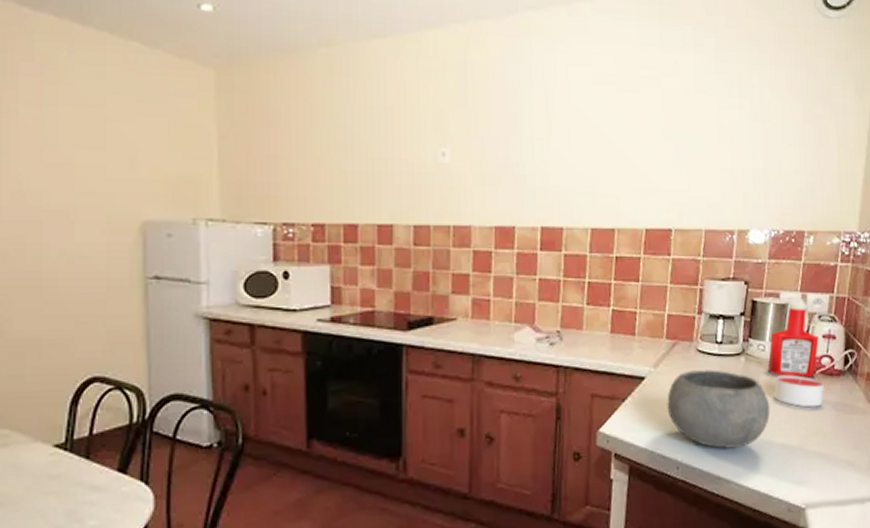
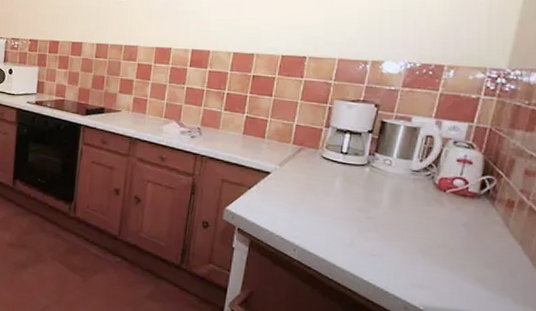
bowl: present [667,369,770,449] -> none [289,172,393,244]
ketchup bottle: present [767,303,819,378] -> none [392,127,453,196]
candle: present [774,374,825,408] -> none [397,188,456,223]

